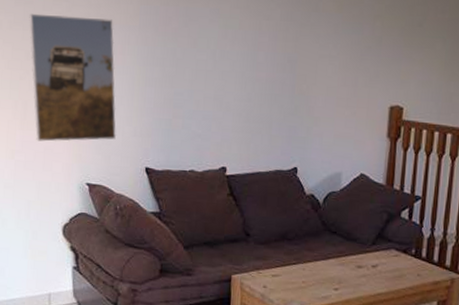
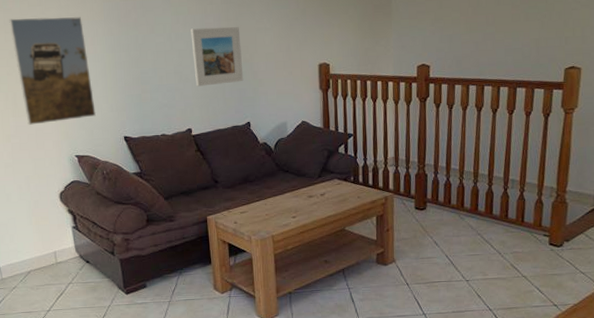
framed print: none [238,47,299,118] -> present [191,26,244,87]

